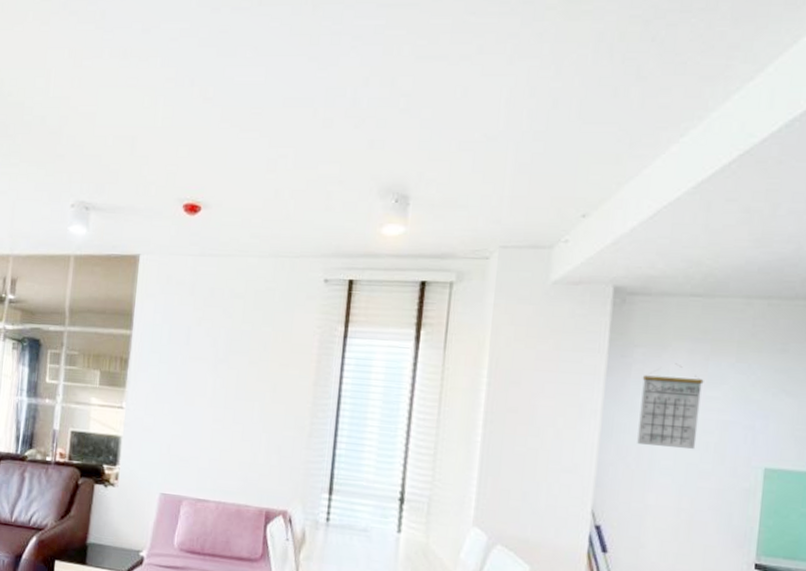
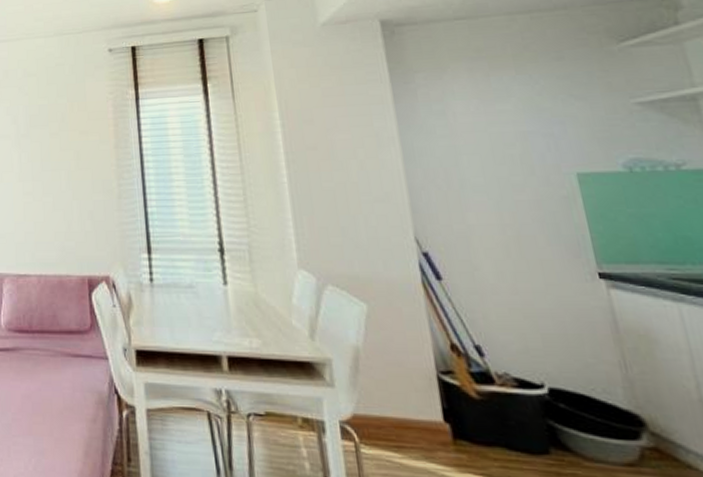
calendar: present [637,363,704,450] -> none [429,83,502,165]

